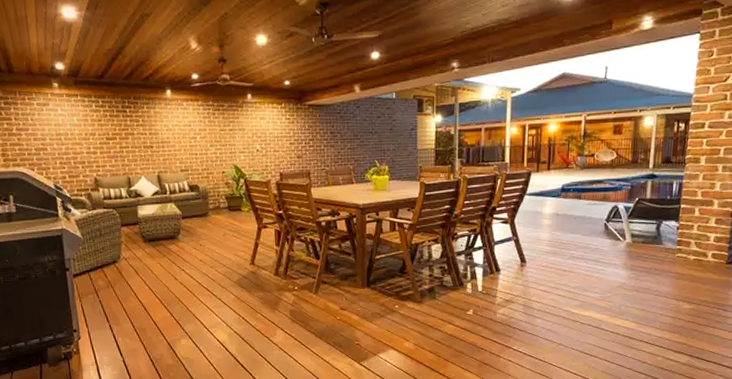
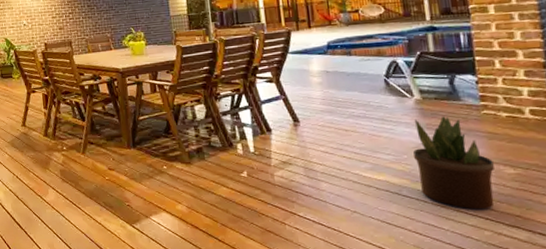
planter: none [616,258,676,340] -> present [413,116,495,210]

